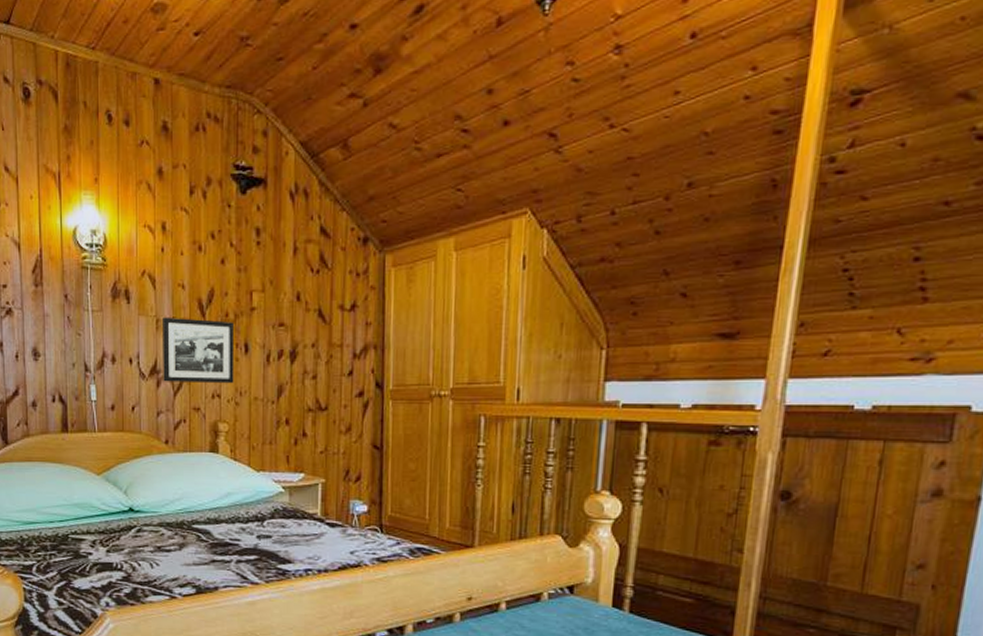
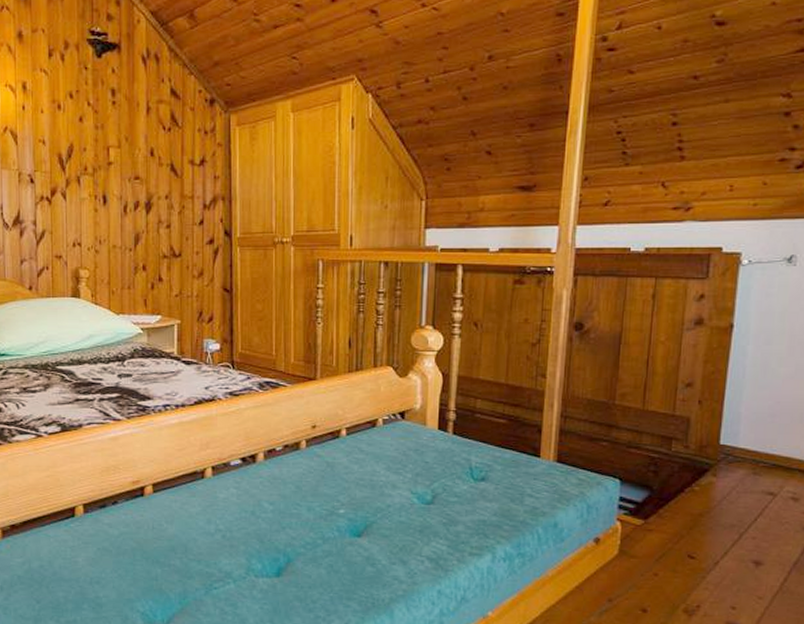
picture frame: present [163,317,235,384] -> none [25,170,94,233]

